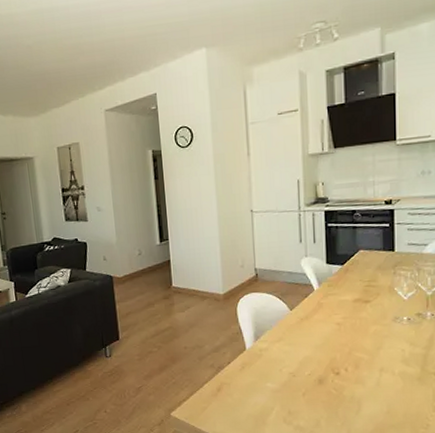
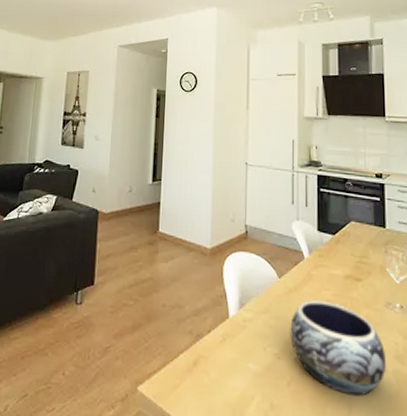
decorative bowl: none [303,324,394,396] -> present [290,301,387,396]

